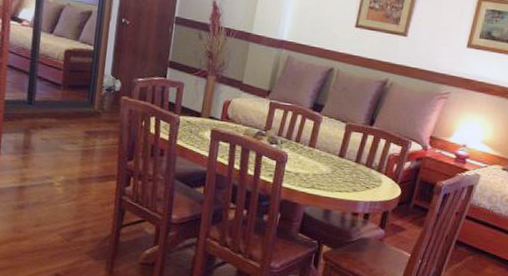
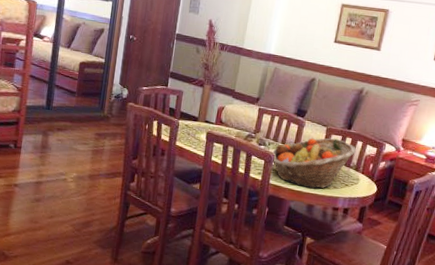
fruit basket: none [283,135,379,192] -> present [271,138,357,189]

